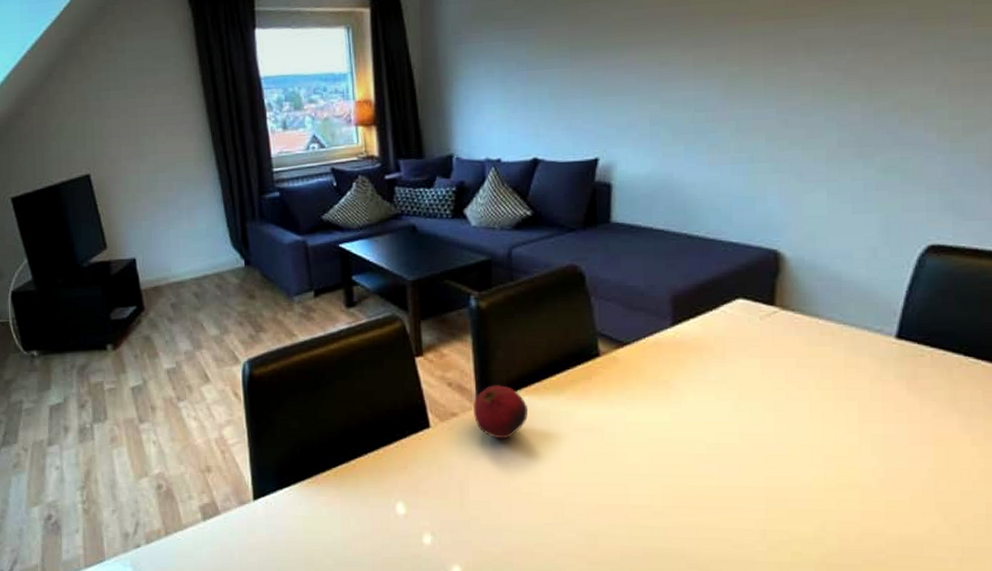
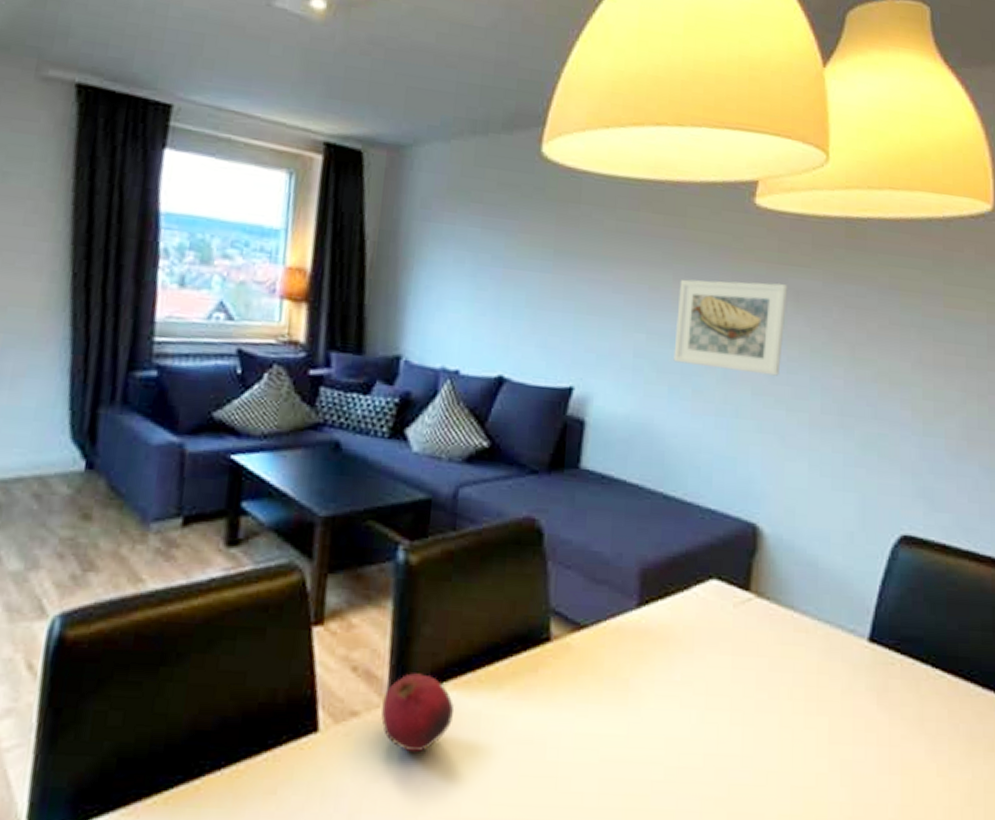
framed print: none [687,36,798,124] -> present [673,279,788,376]

